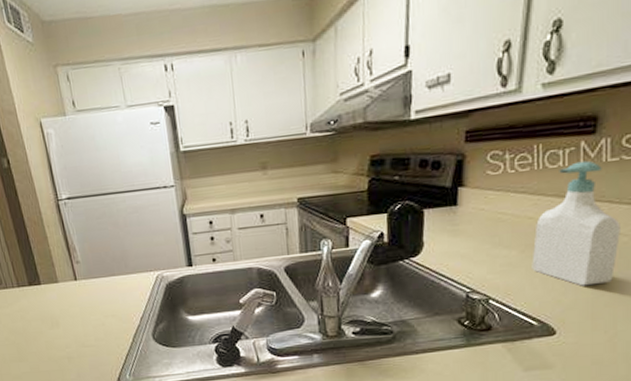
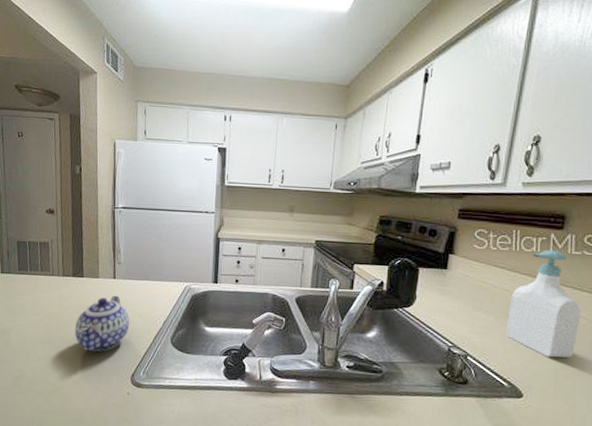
teapot: none [44,298,104,363] -> present [74,295,130,352]

